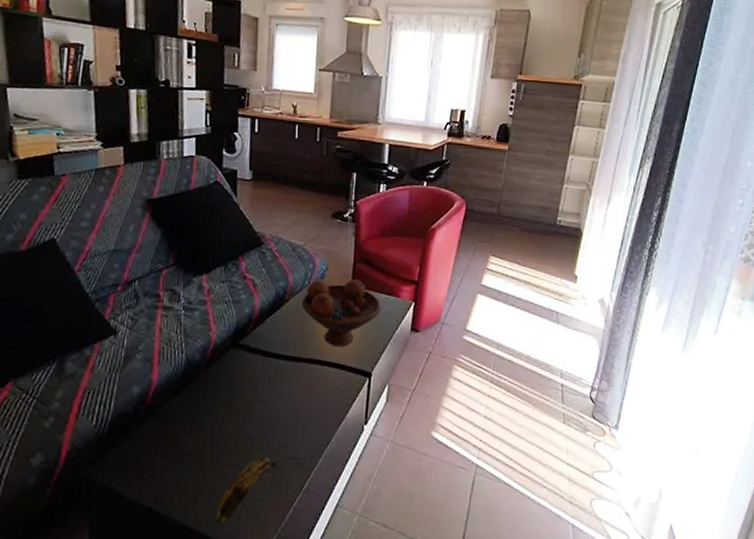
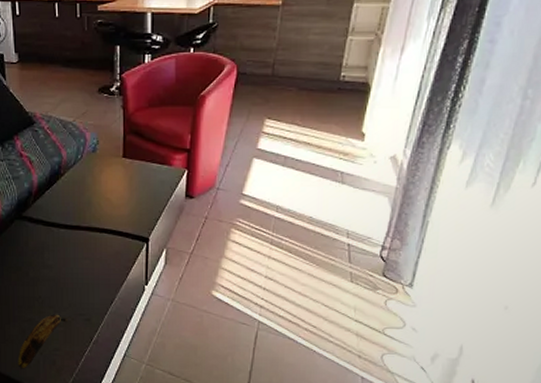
fruit bowl: present [301,279,381,347] -> none [76,151,154,215]

